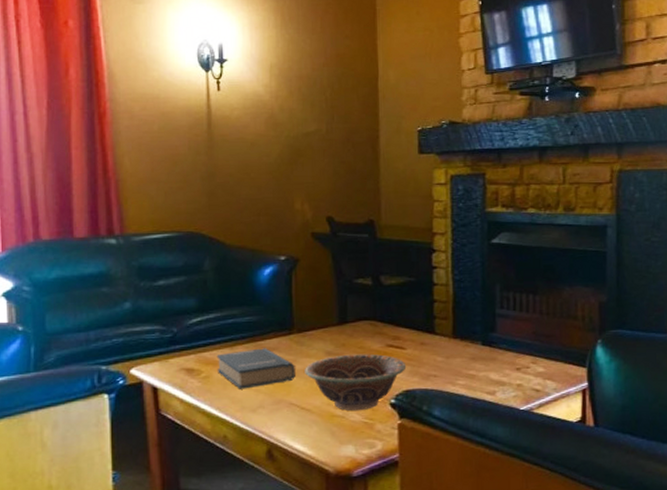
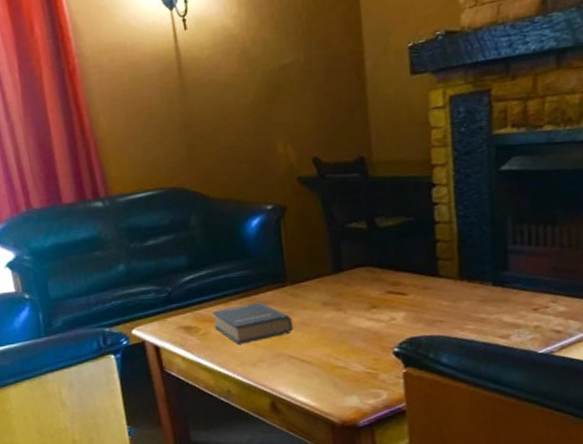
decorative bowl: present [305,353,407,412] -> none [302,302,409,362]

